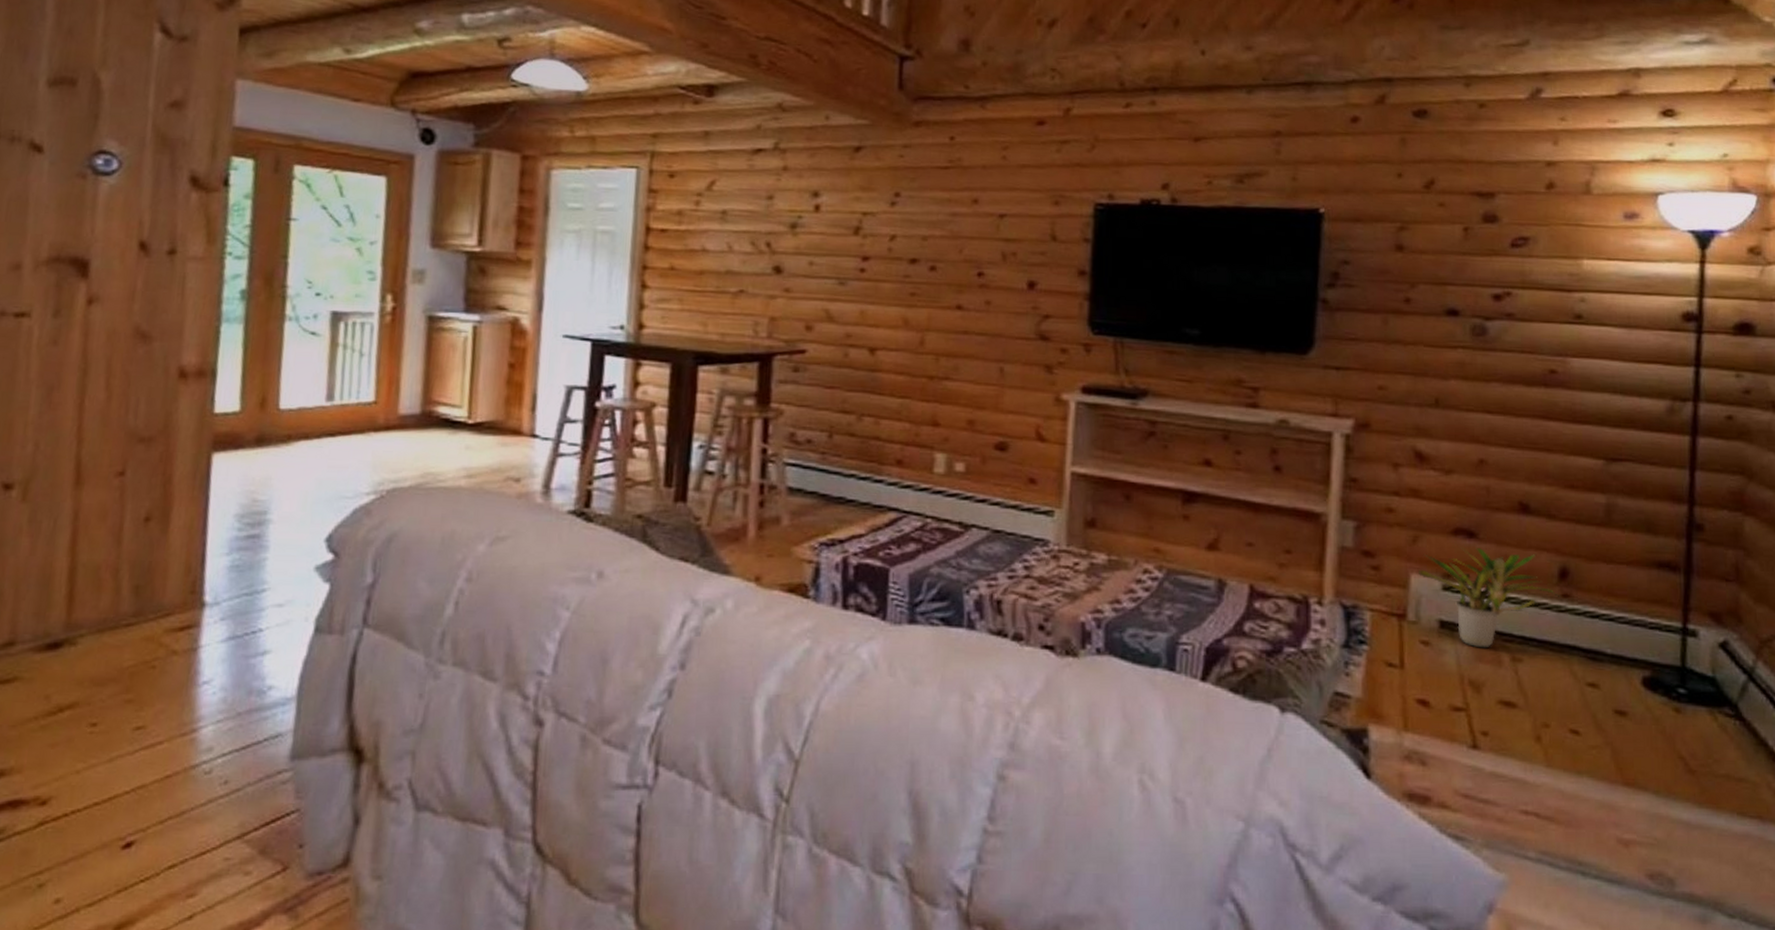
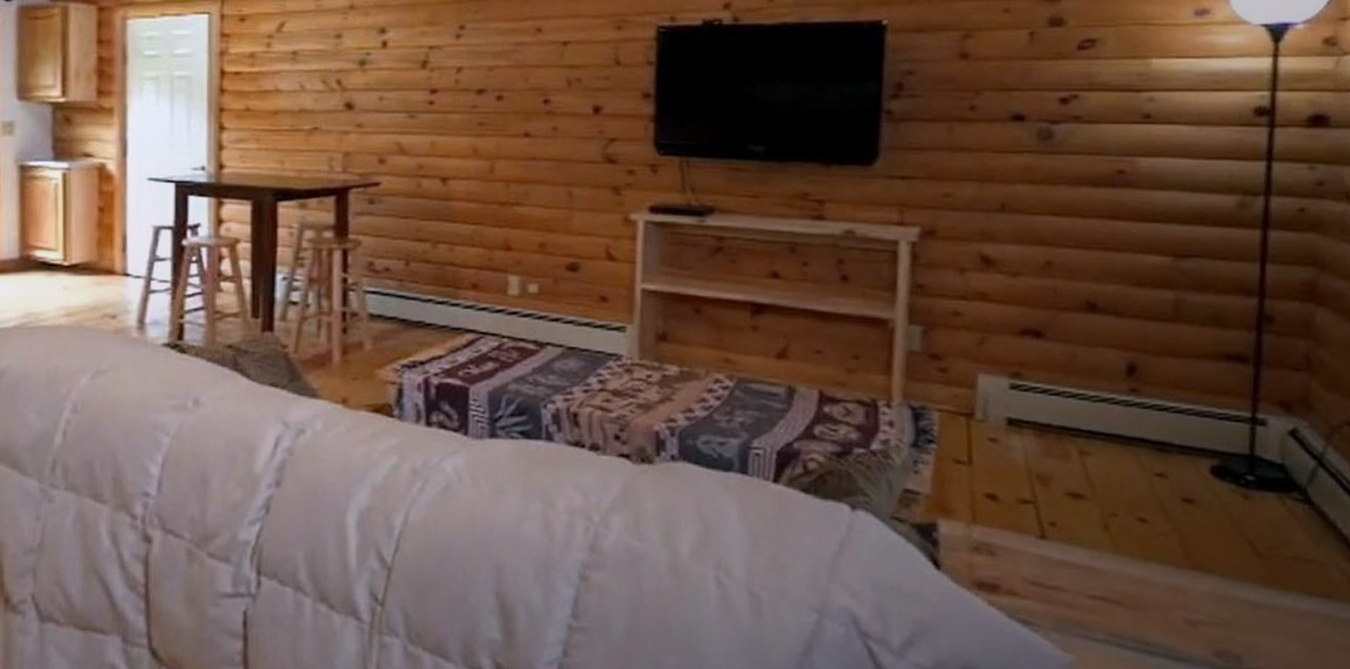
potted plant: present [1418,547,1560,648] -> none [986,347,1128,443]

